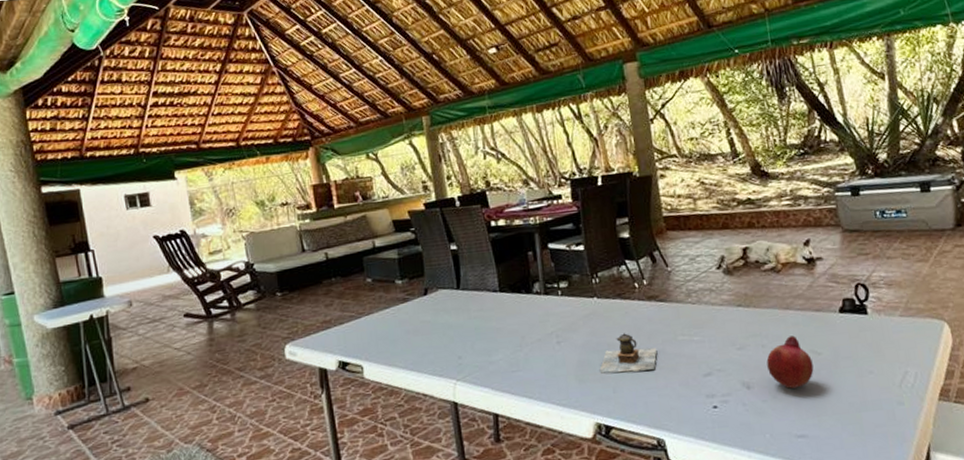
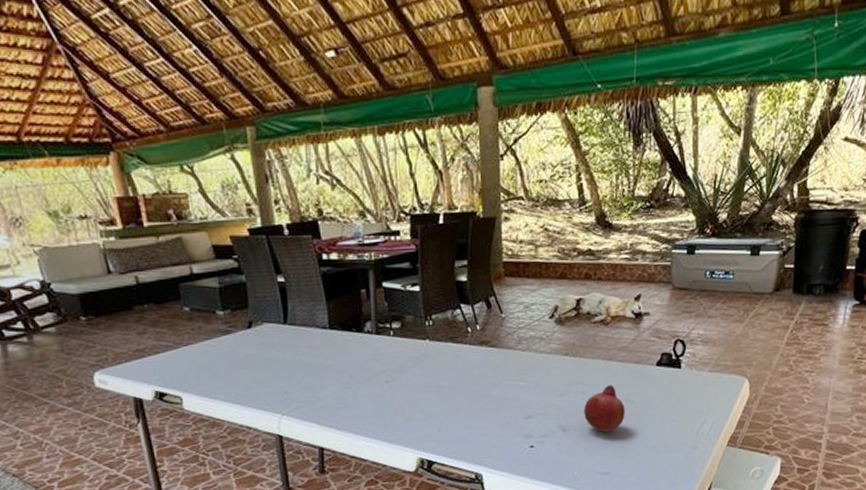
teapot: present [599,333,657,374] -> none [426,376,484,413]

